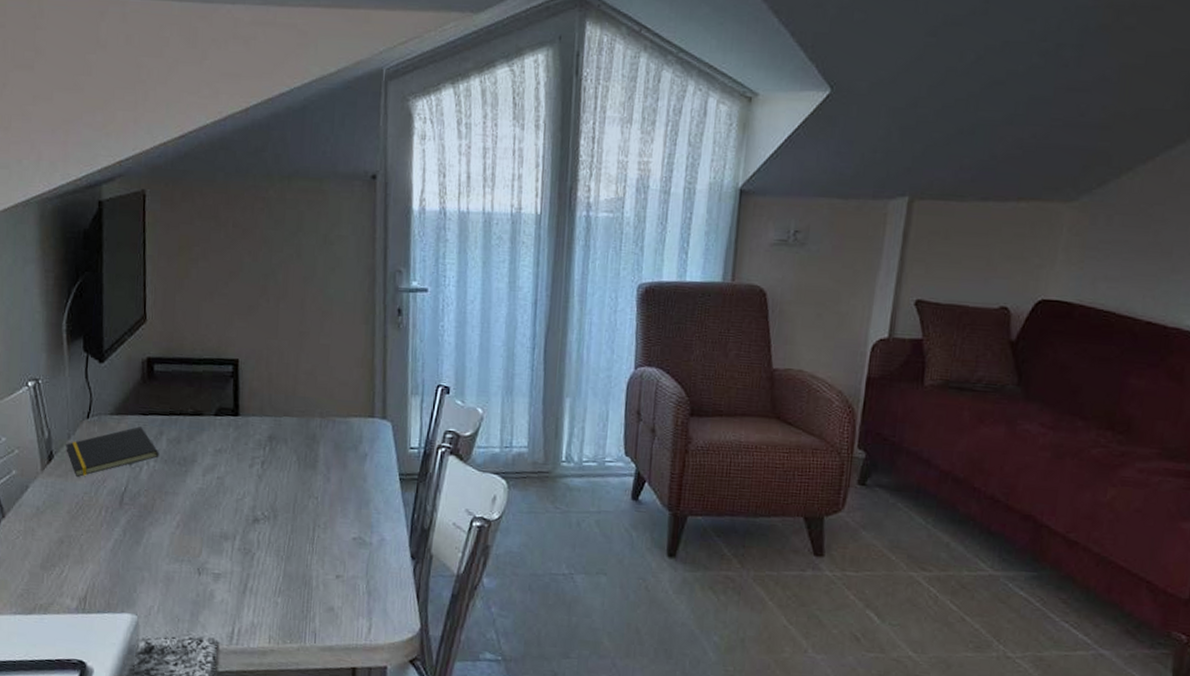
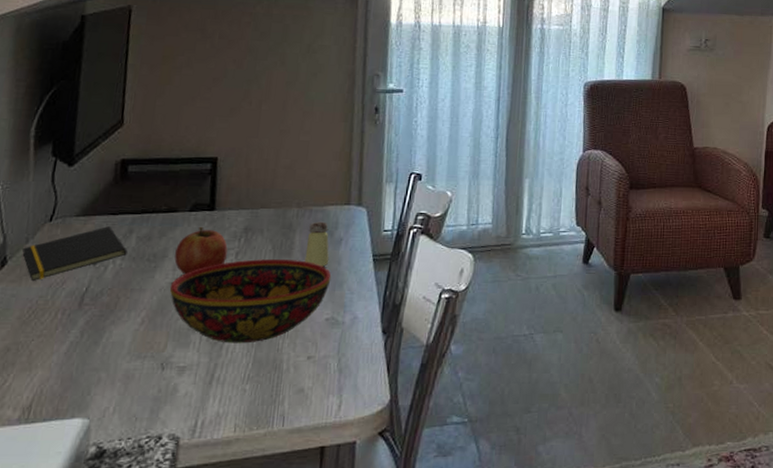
bowl: none [201,470,357,556] -> present [169,259,332,343]
fruit: none [203,432,253,481] -> present [174,226,228,275]
saltshaker: none [329,433,355,483] -> present [304,221,329,267]

